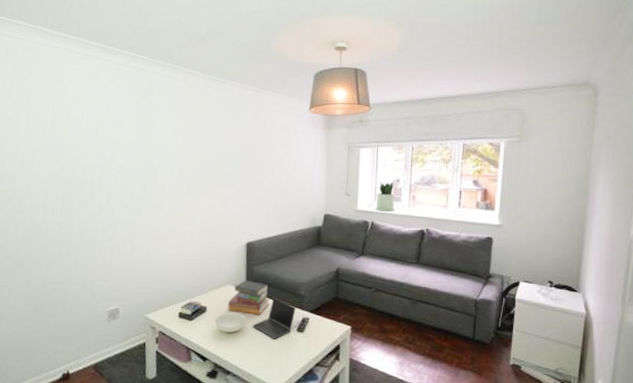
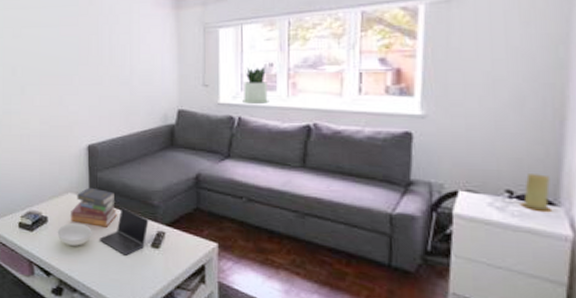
candle: none [556,269,574,297] -> present [520,174,551,213]

